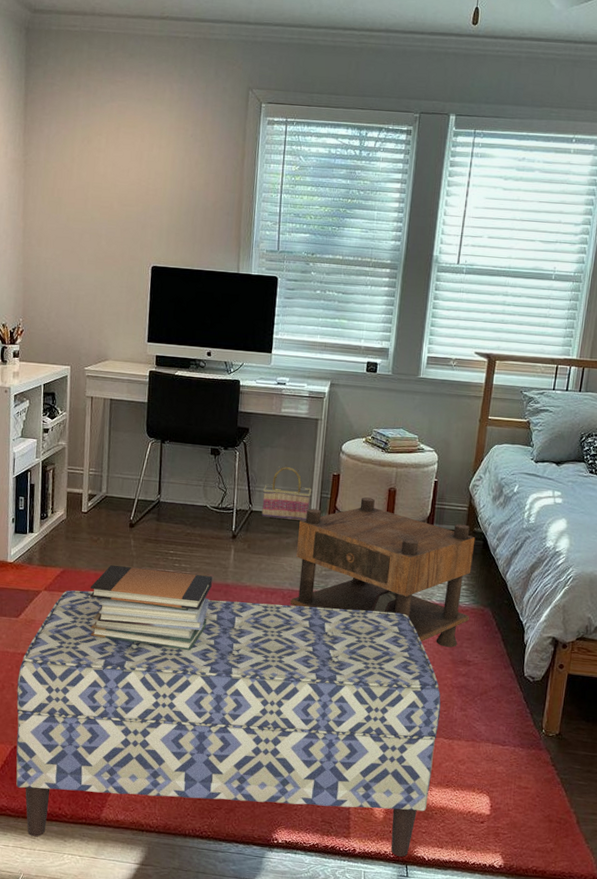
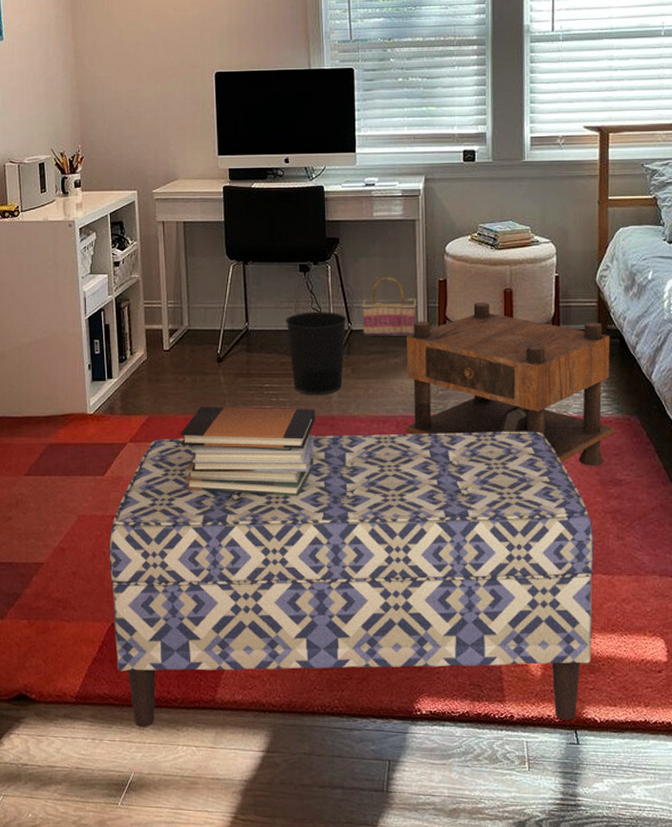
wastebasket: none [194,490,249,565] -> present [286,311,347,396]

